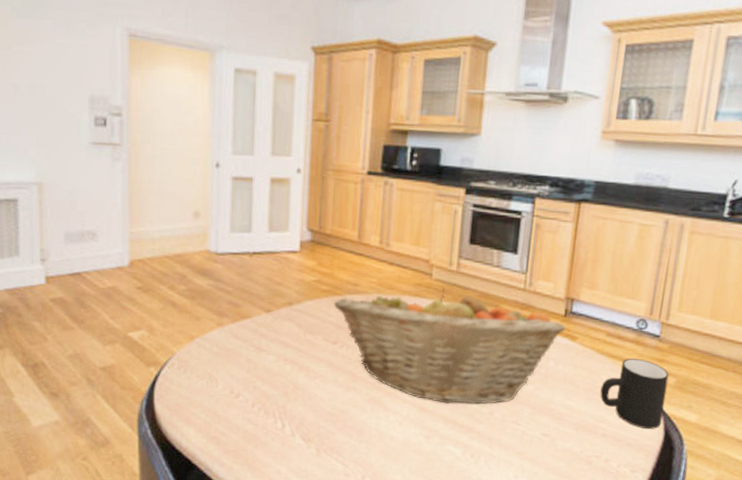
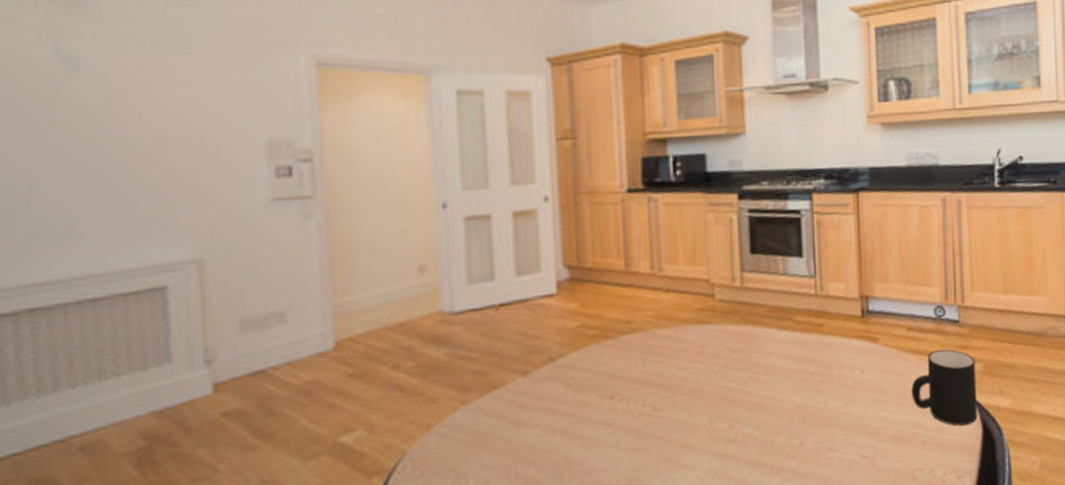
fruit basket: present [333,287,566,405] -> none [604,307,865,445]

